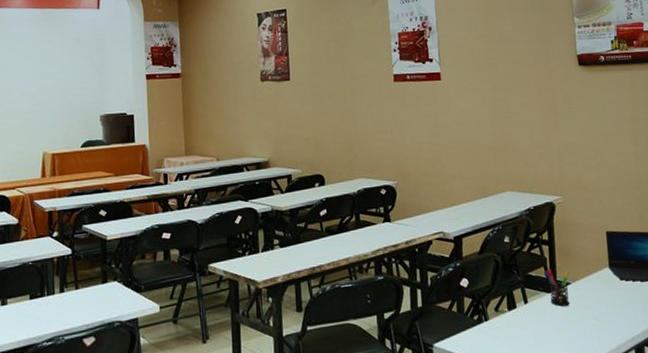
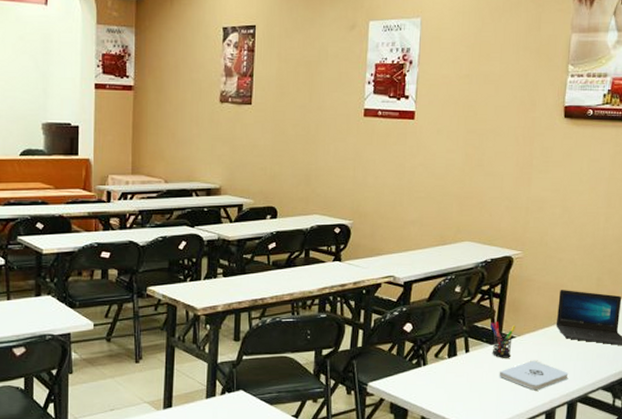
notepad: none [561,305,631,338] -> present [499,360,569,391]

